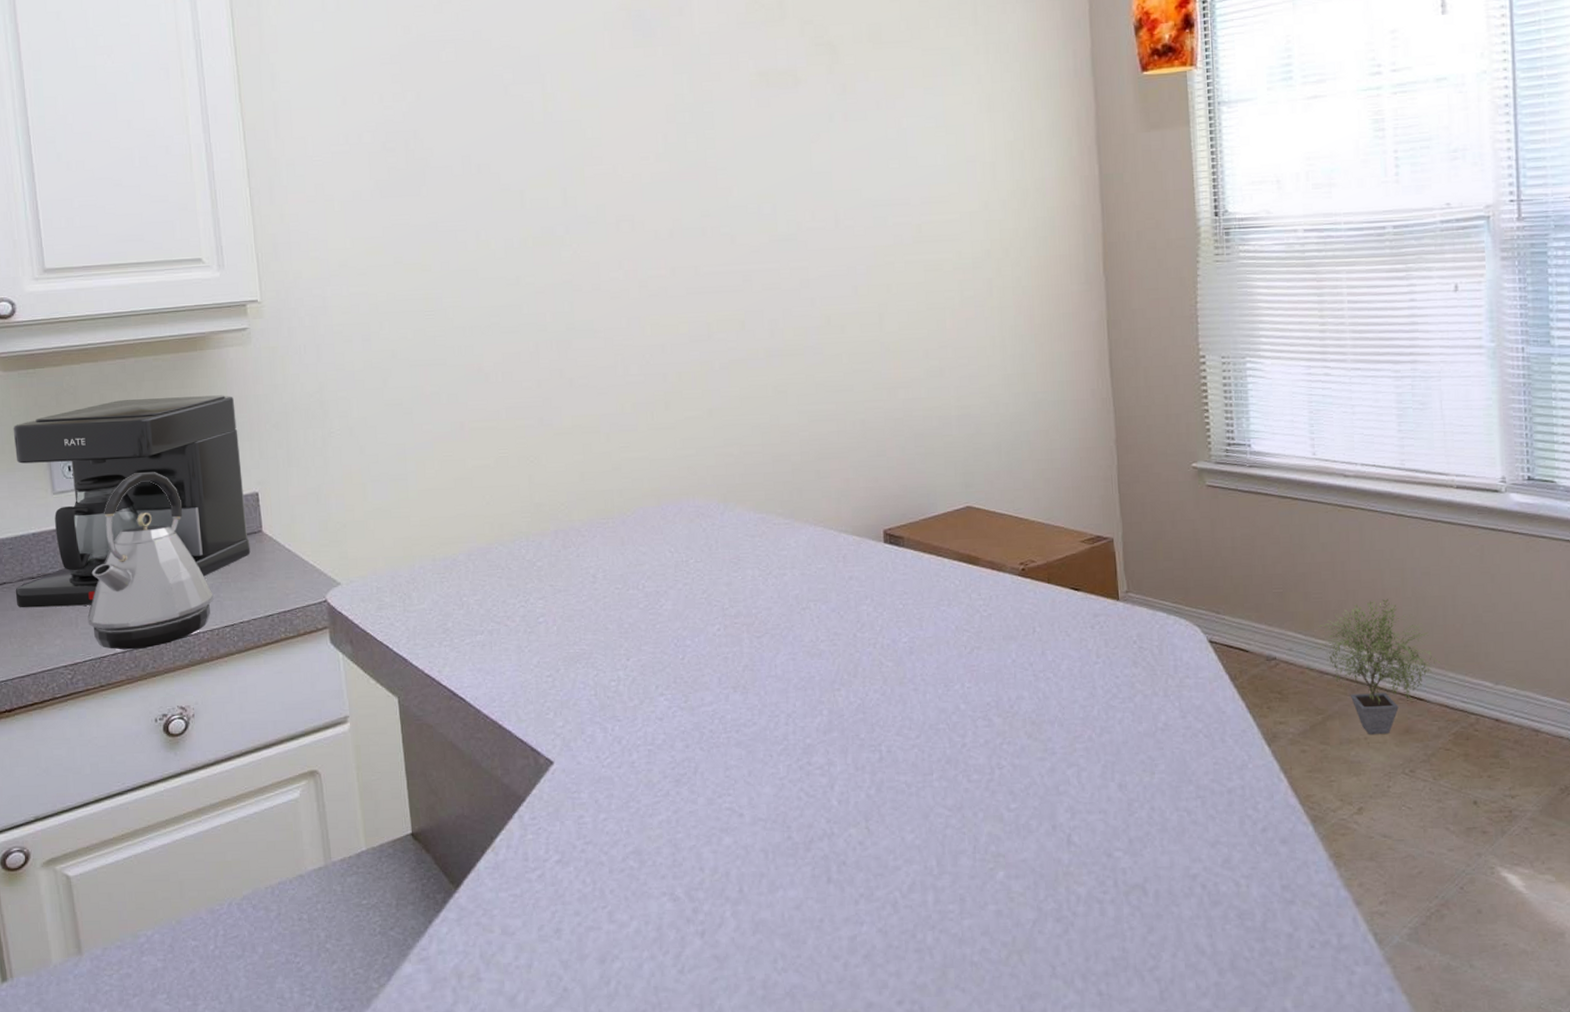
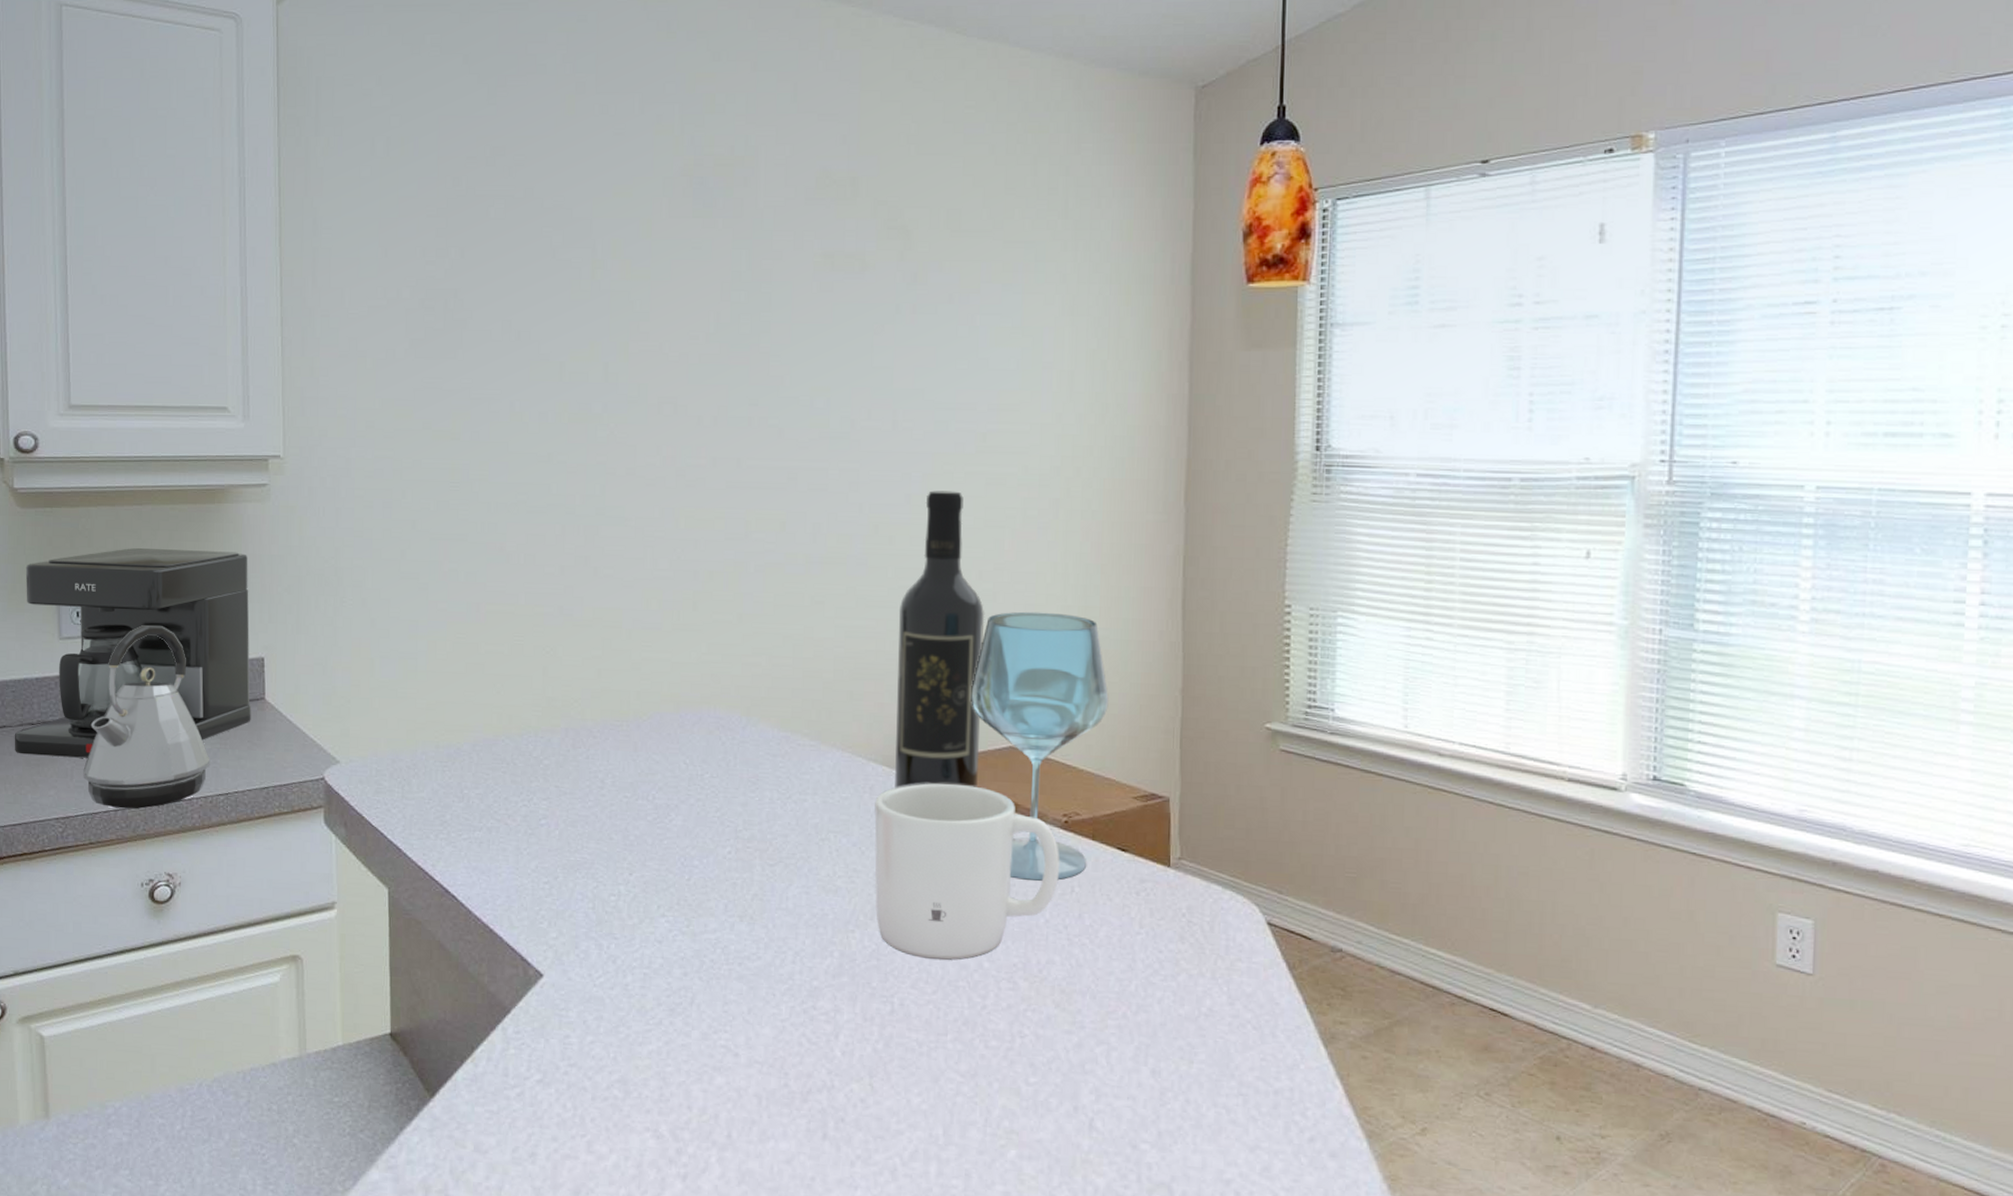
mug: none [849,545,1022,707] -> present [874,782,1060,960]
wine bottle: none [855,279,941,555] -> present [895,490,985,788]
wine glass: none [926,382,1052,626] -> present [970,611,1109,881]
potted plant: present [1316,599,1441,734] -> none [1389,897,1533,1049]

